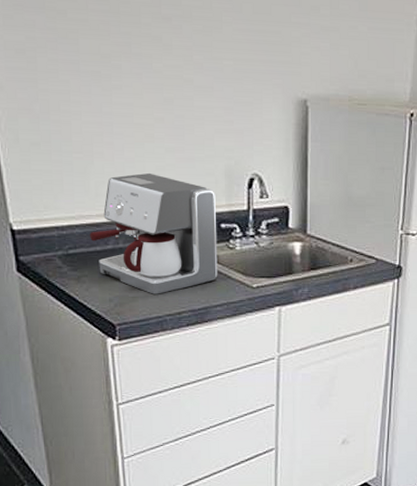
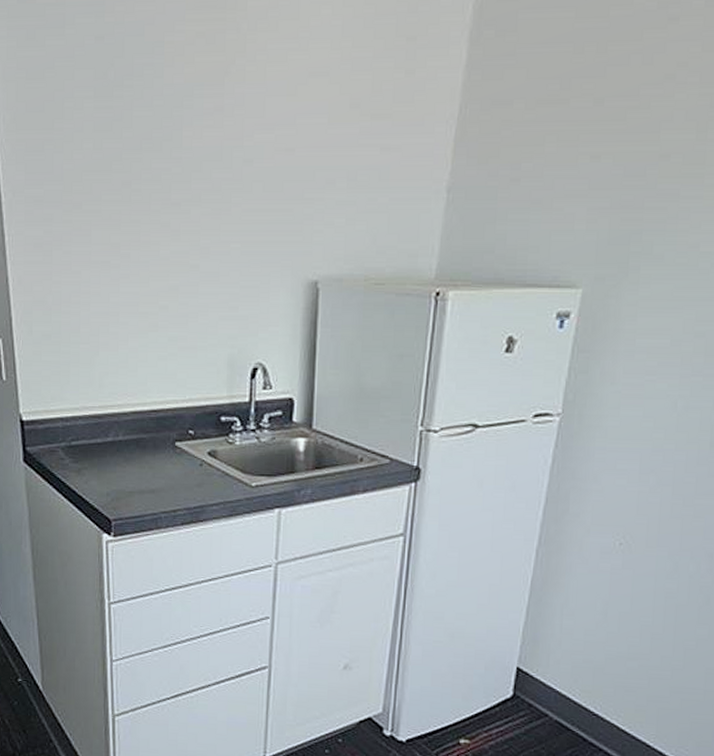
coffee maker: present [90,173,218,294] -> none [92,364,217,490]

